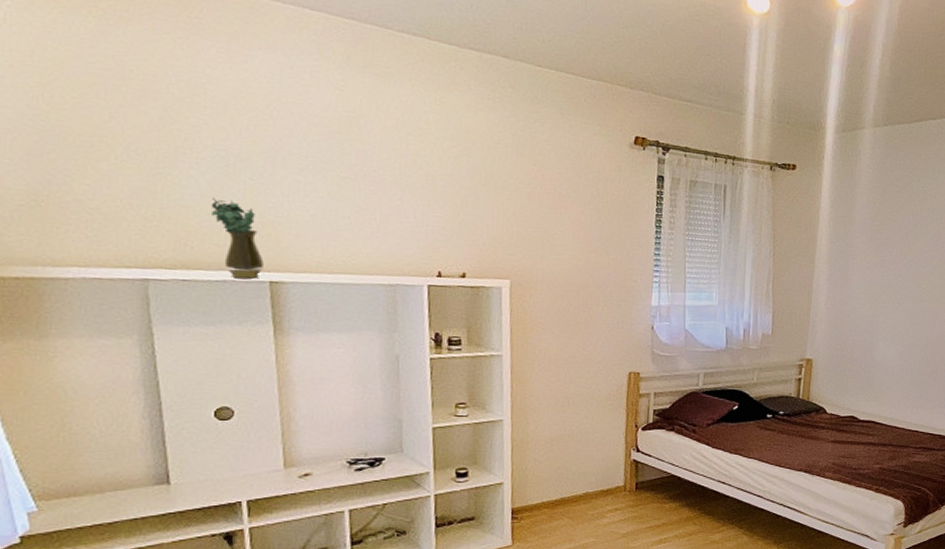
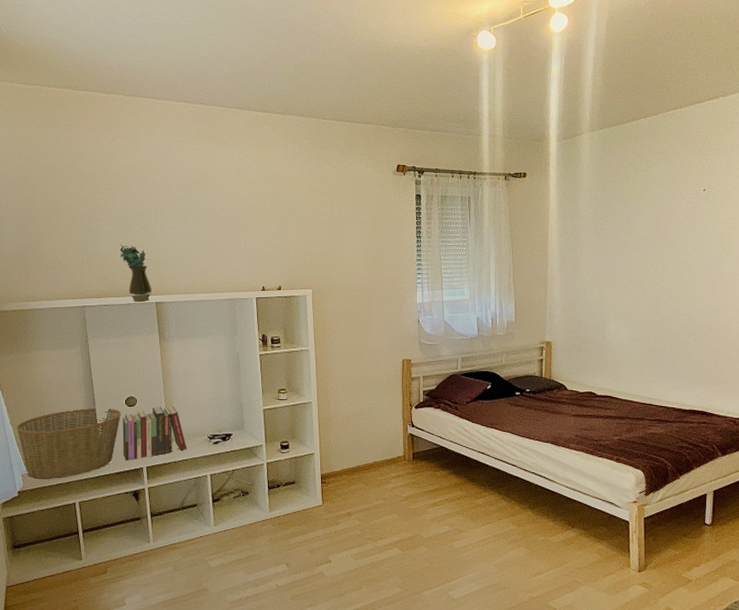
basket: none [18,421,206,518] -> present [16,408,121,479]
books: none [208,420,314,493] -> present [122,406,187,461]

